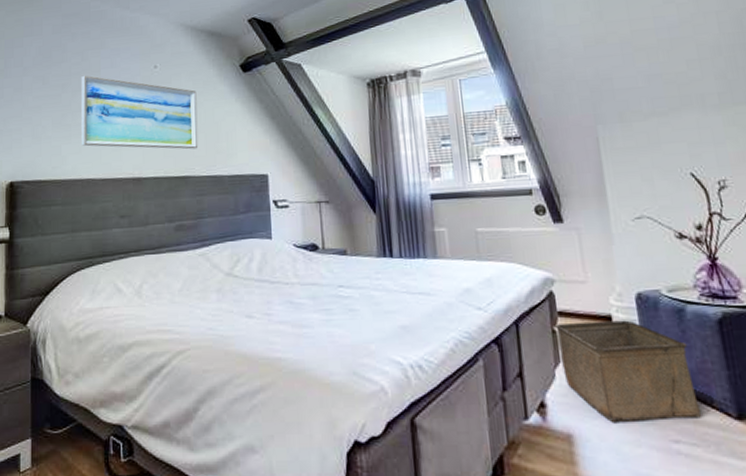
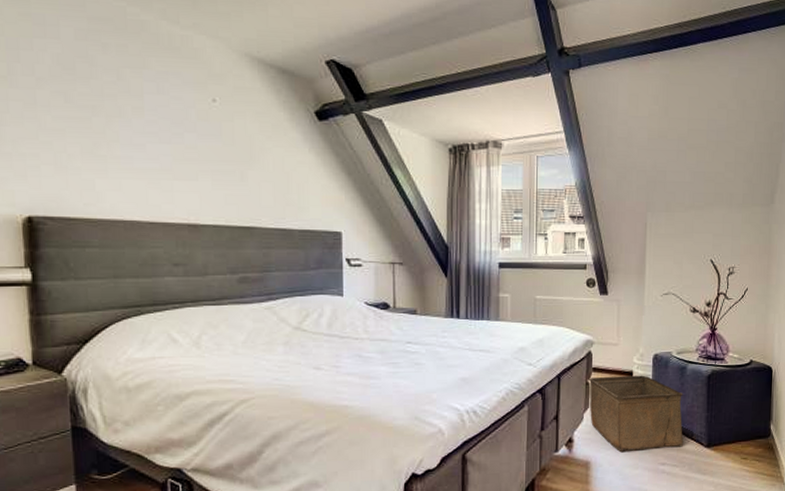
wall art: present [81,75,198,150] -> none [118,98,266,199]

